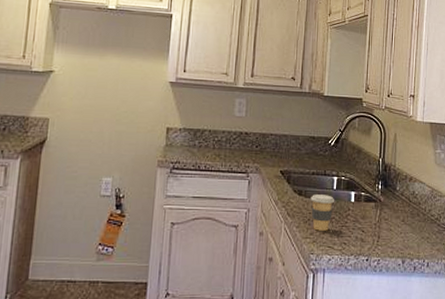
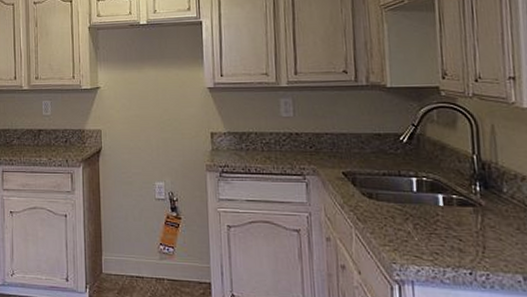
coffee cup: present [310,194,335,231] -> none [384,198,417,238]

